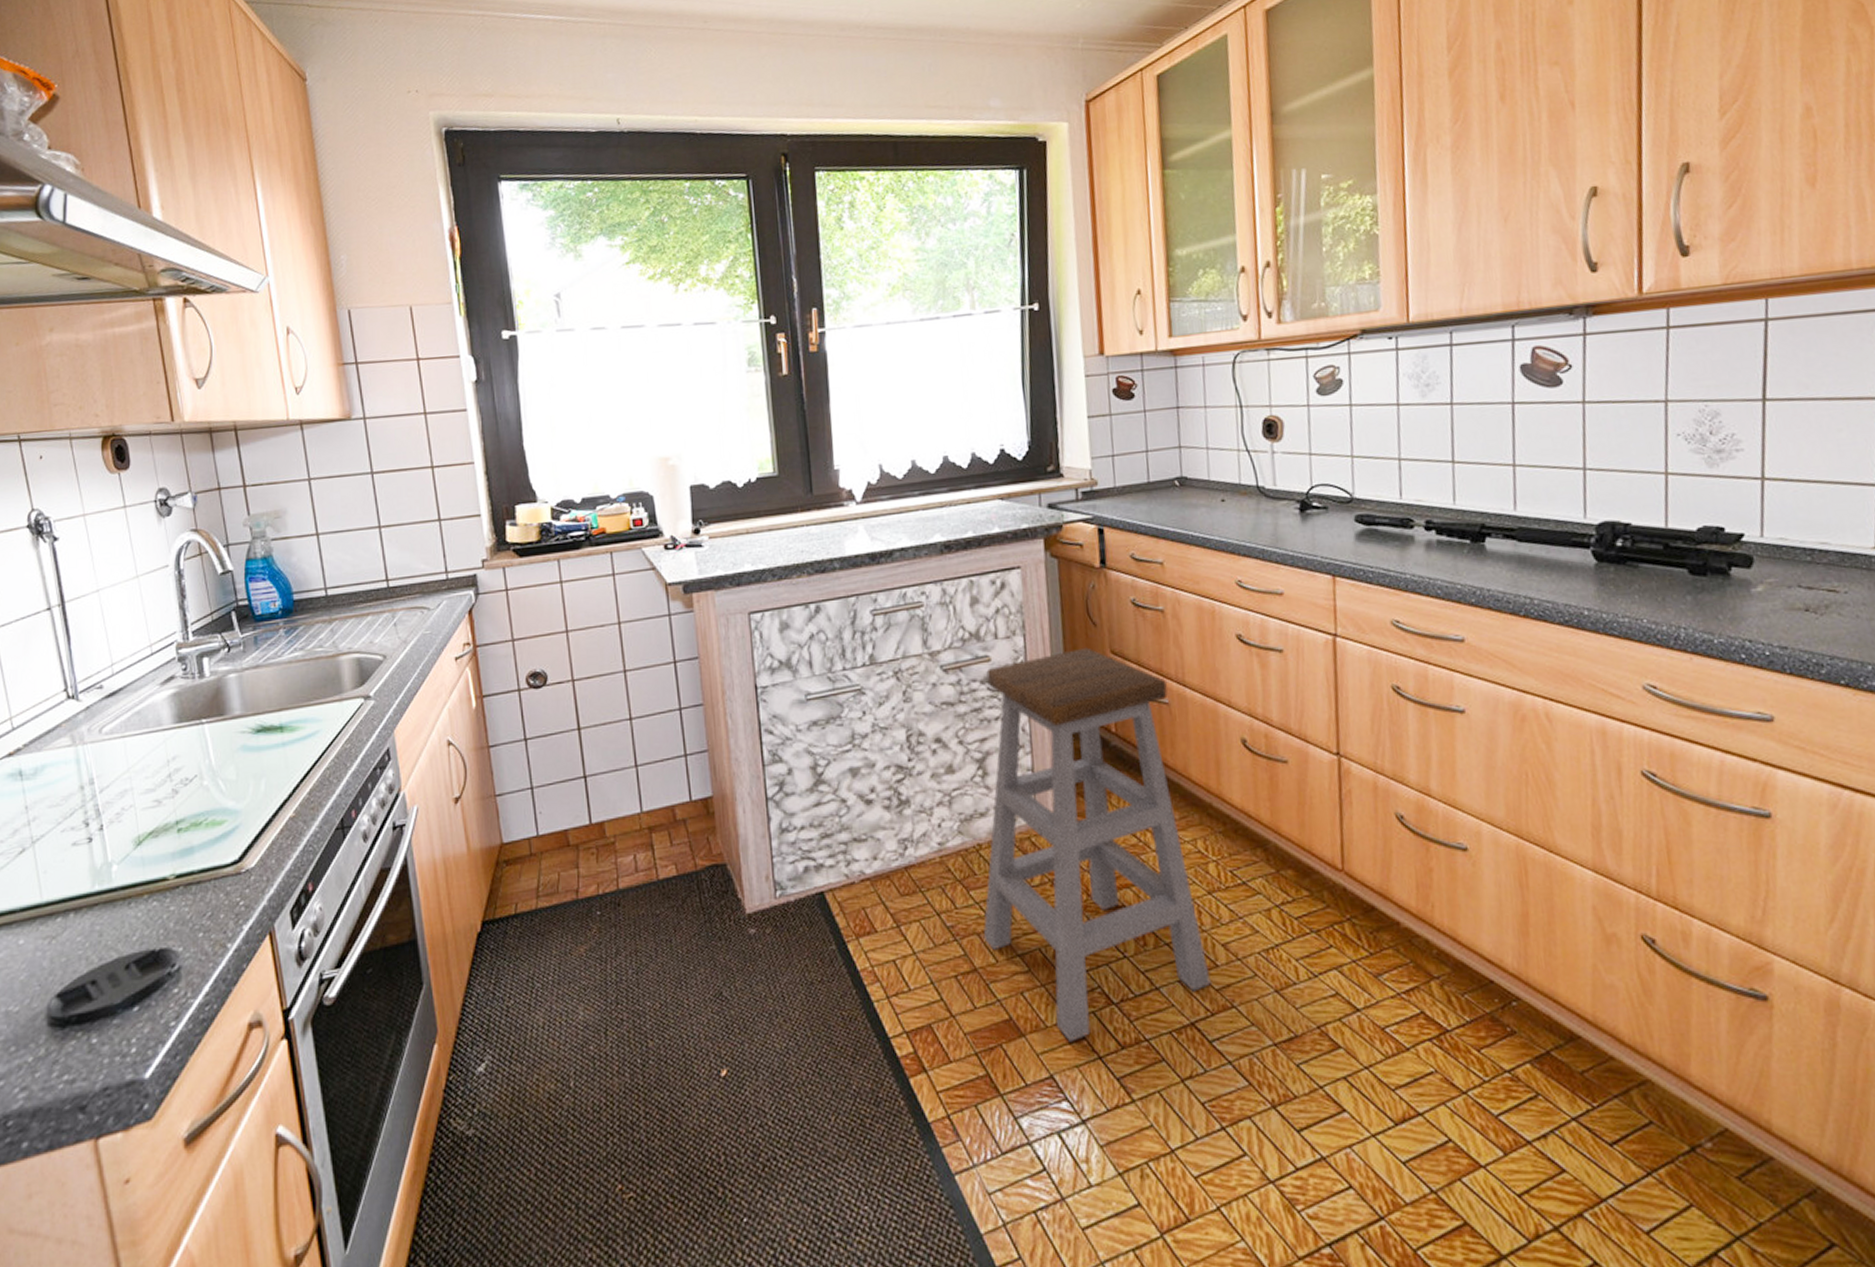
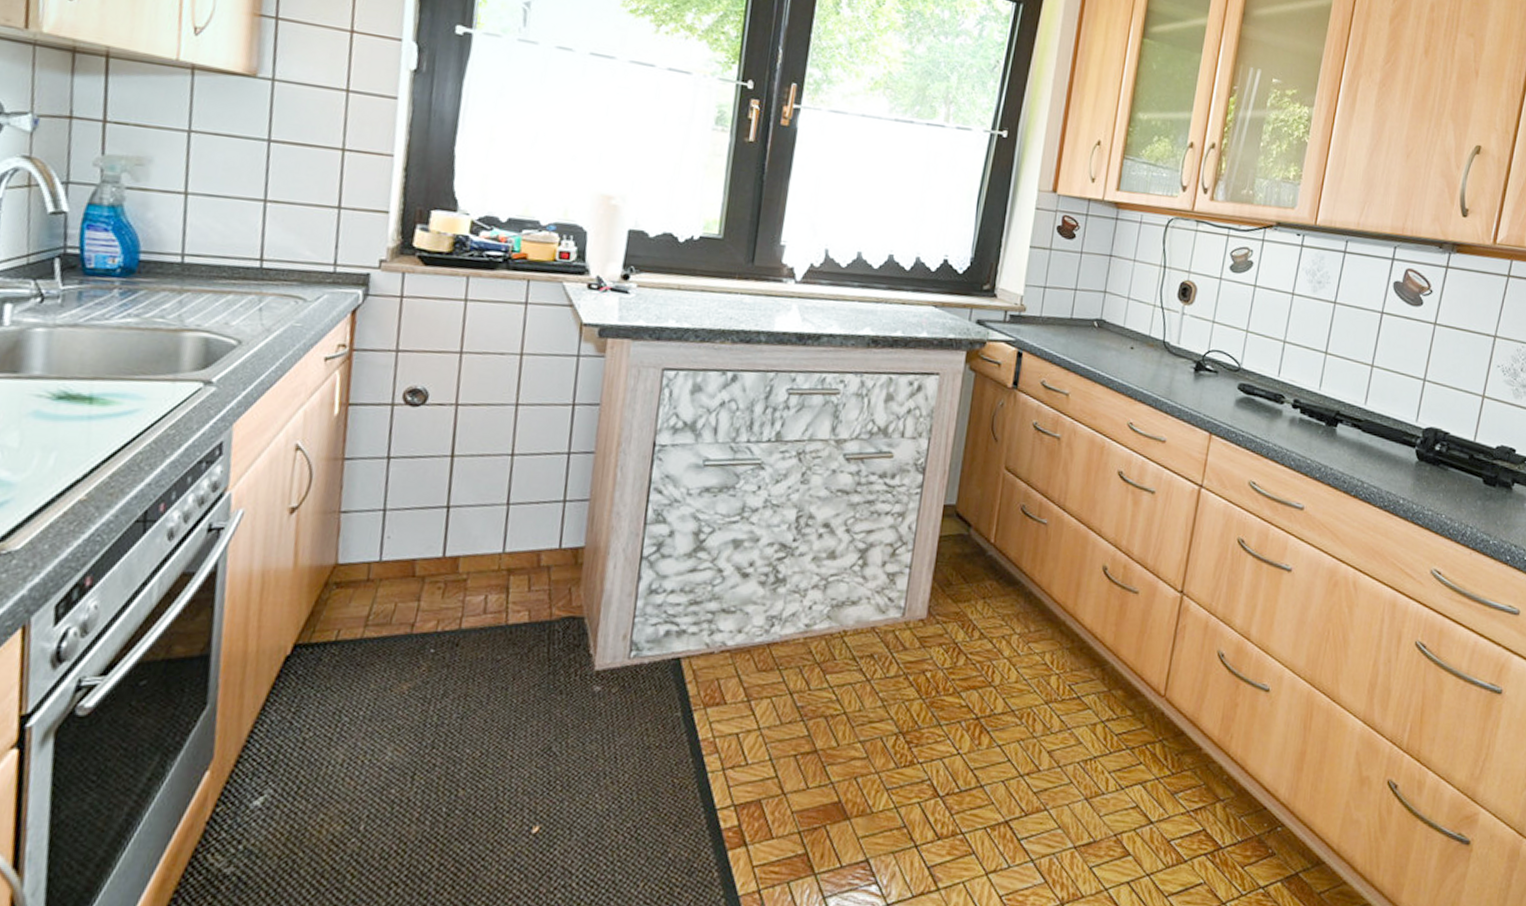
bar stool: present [983,647,1211,1042] -> none [829,459,1049,829]

